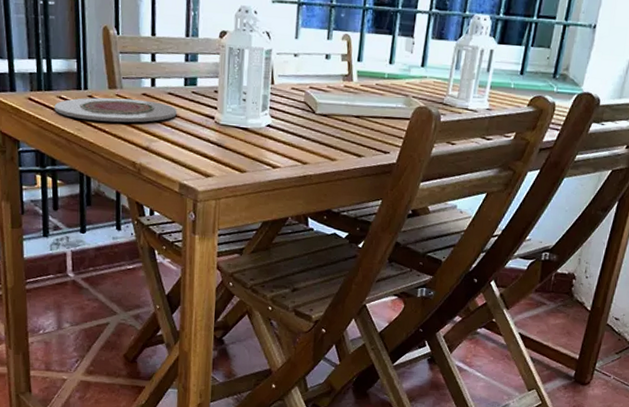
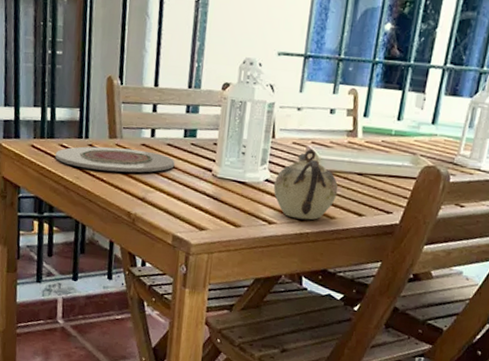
teapot: none [275,93,338,163] -> present [273,148,338,220]

